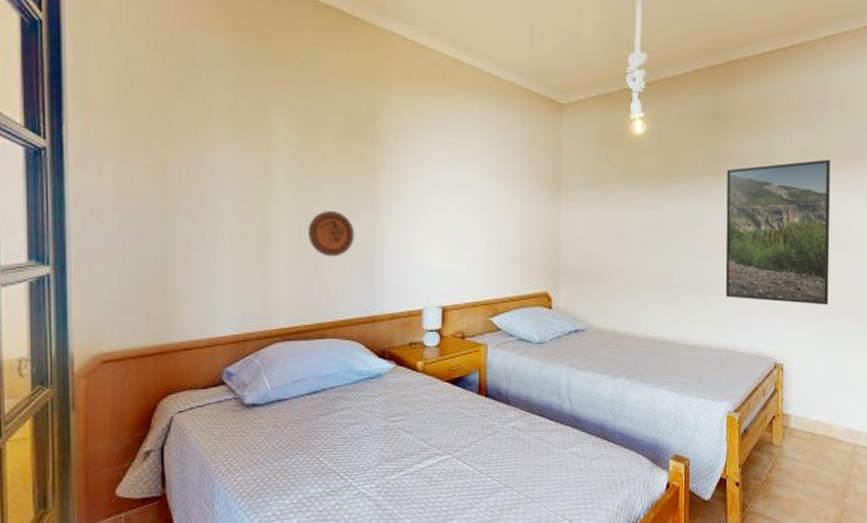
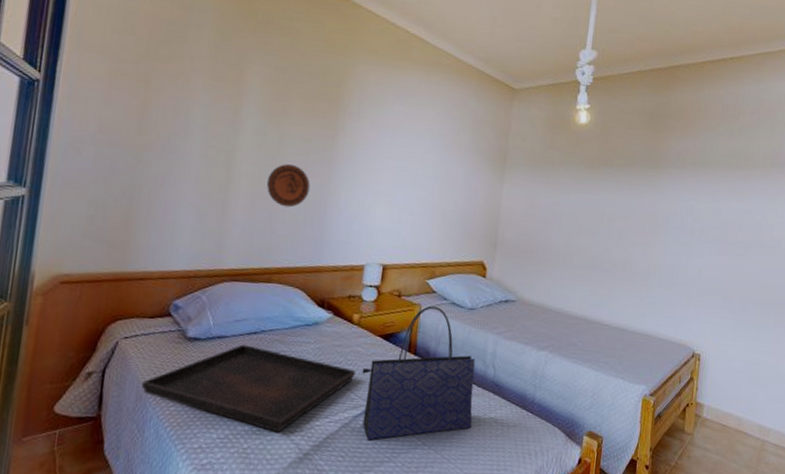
serving tray: none [205,405,427,491] -> present [142,344,356,433]
tote bag: none [433,344,553,489] -> present [362,306,475,441]
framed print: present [725,160,831,305] -> none [651,164,760,302]

